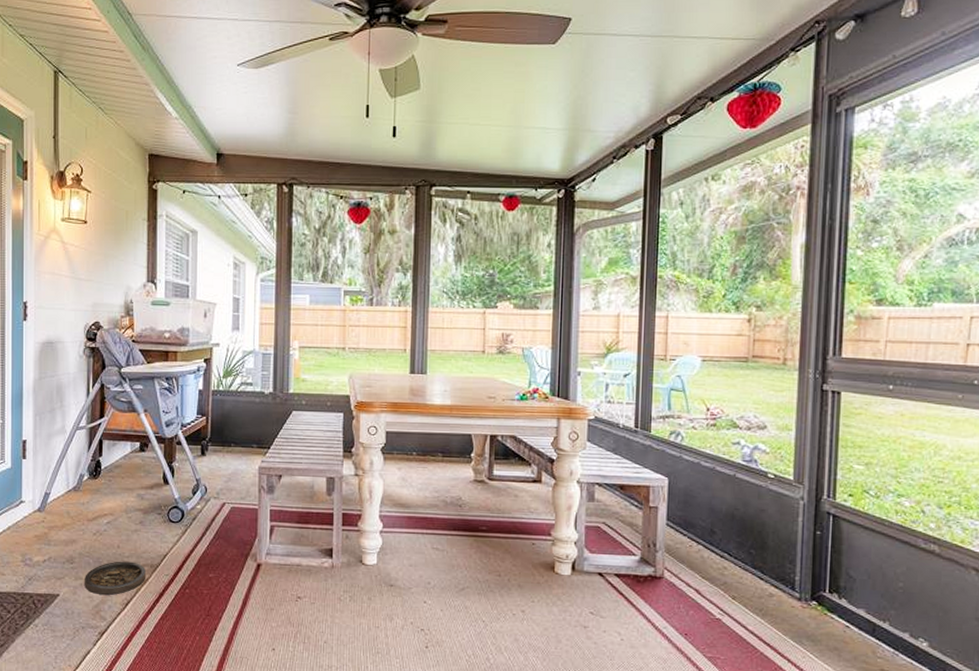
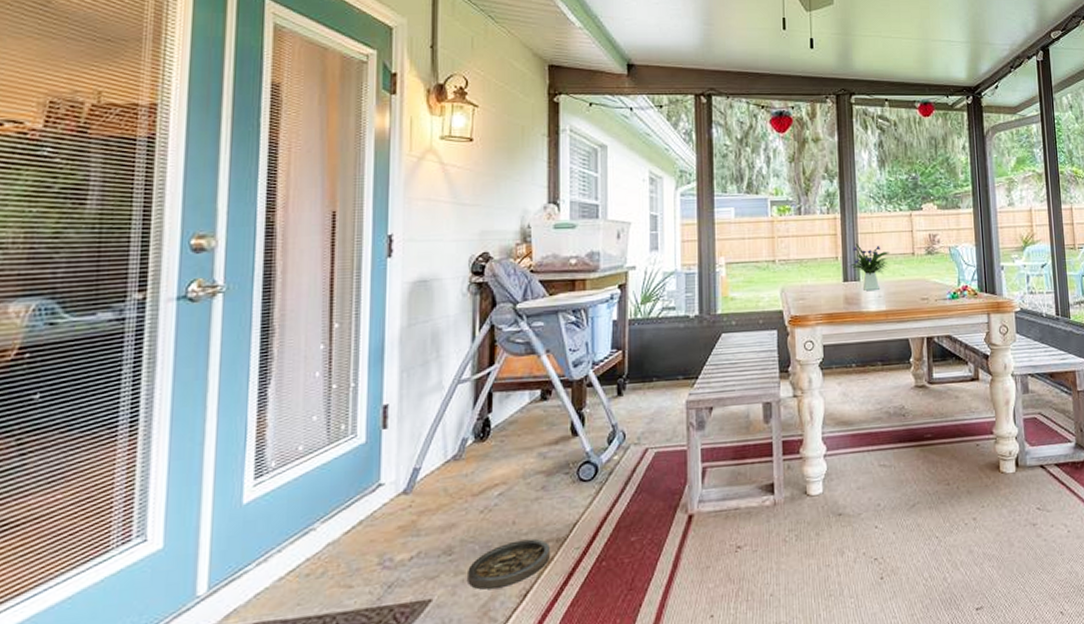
flower arrangement: none [416,338,460,384] -> present [848,244,891,290]

